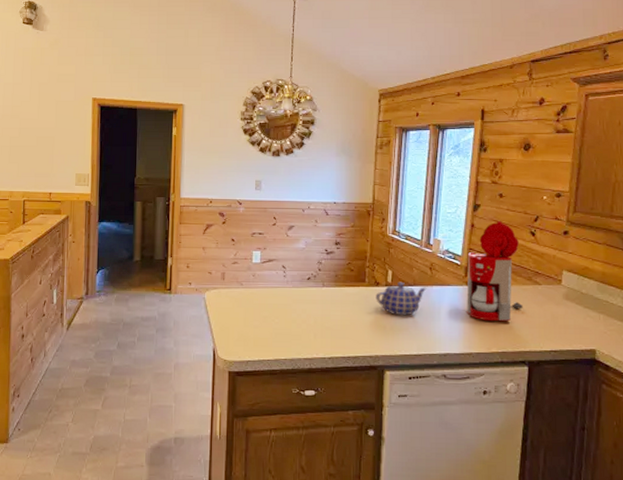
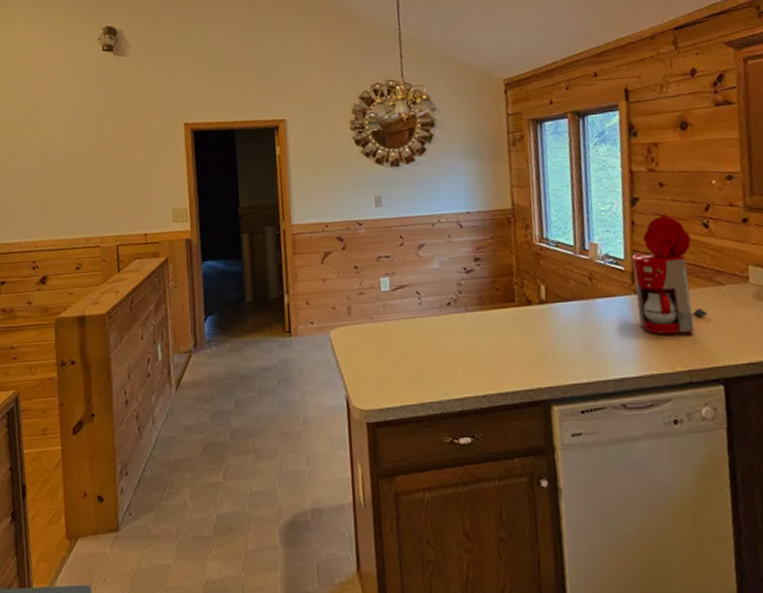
teapot: present [376,283,427,316] -> none [529,298,589,338]

